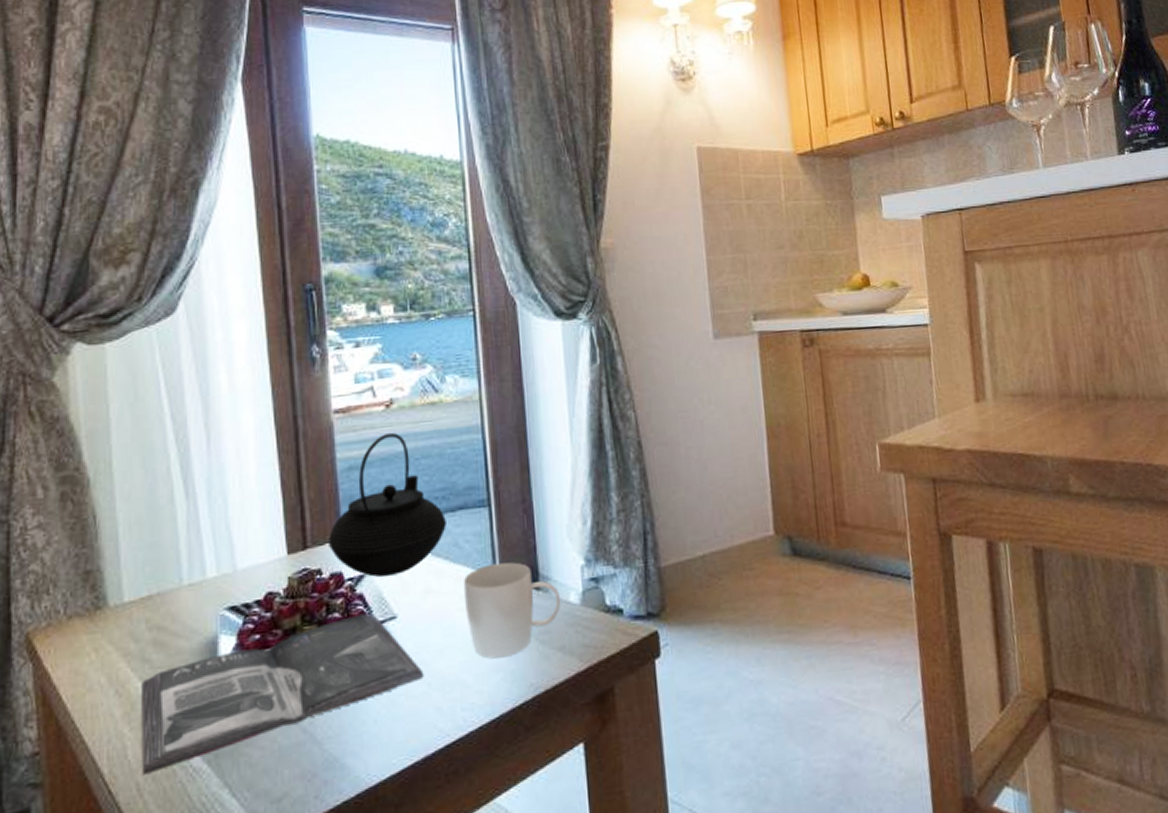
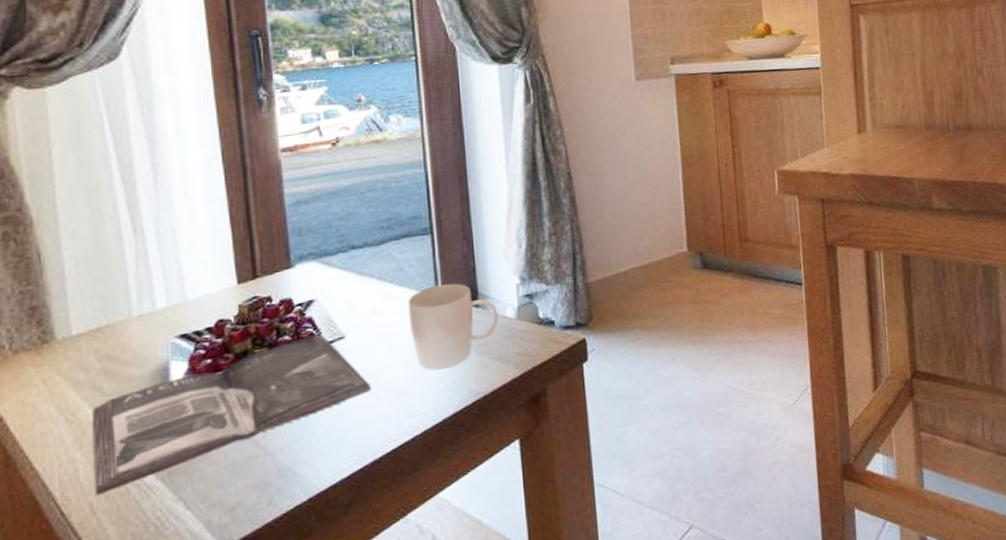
teapot: present [327,432,446,577] -> none [277,168,391,302]

